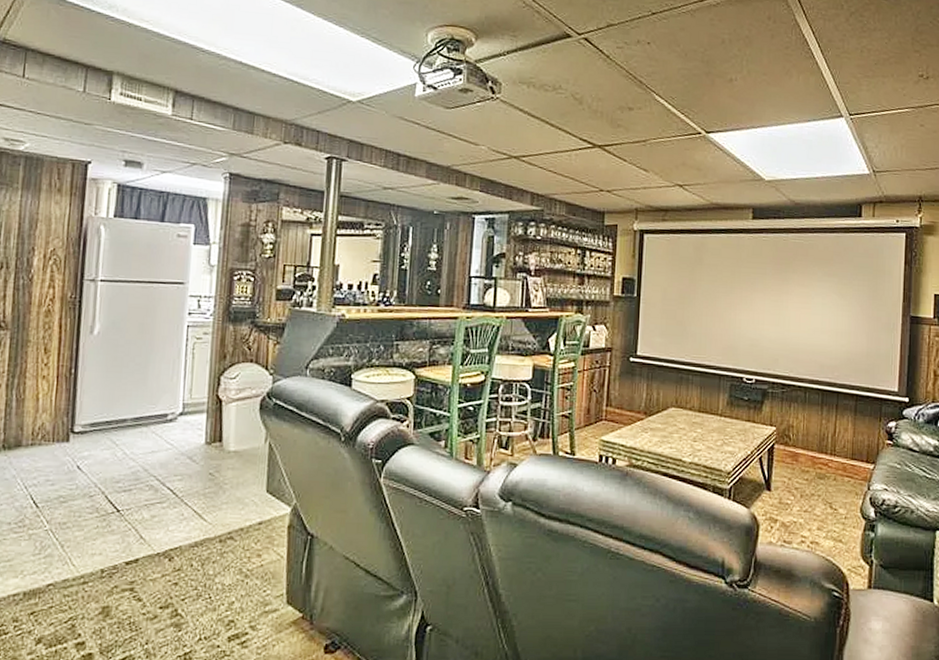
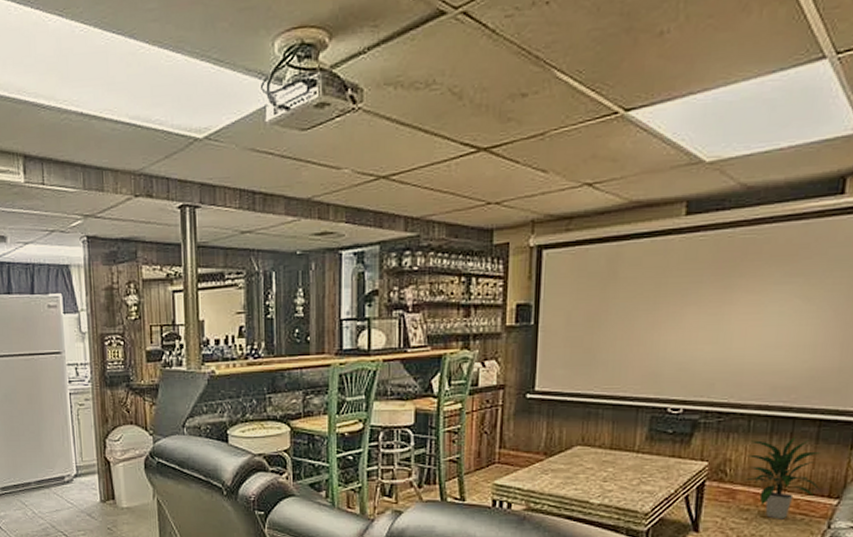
indoor plant: none [804,407,861,481] -> present [744,435,822,520]

